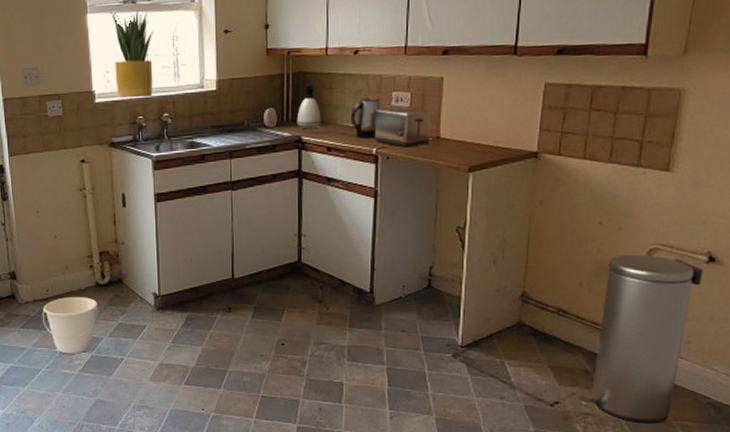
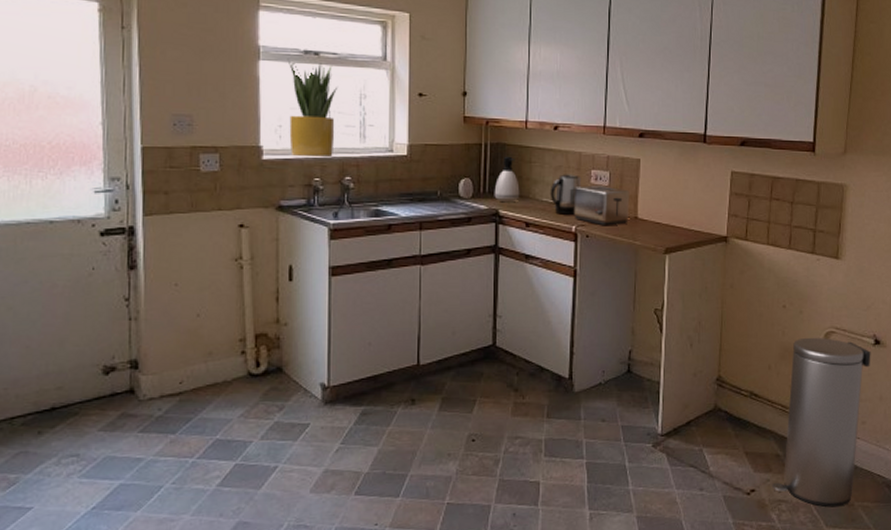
bucket: present [42,297,99,354] -> none [172,390,249,464]

